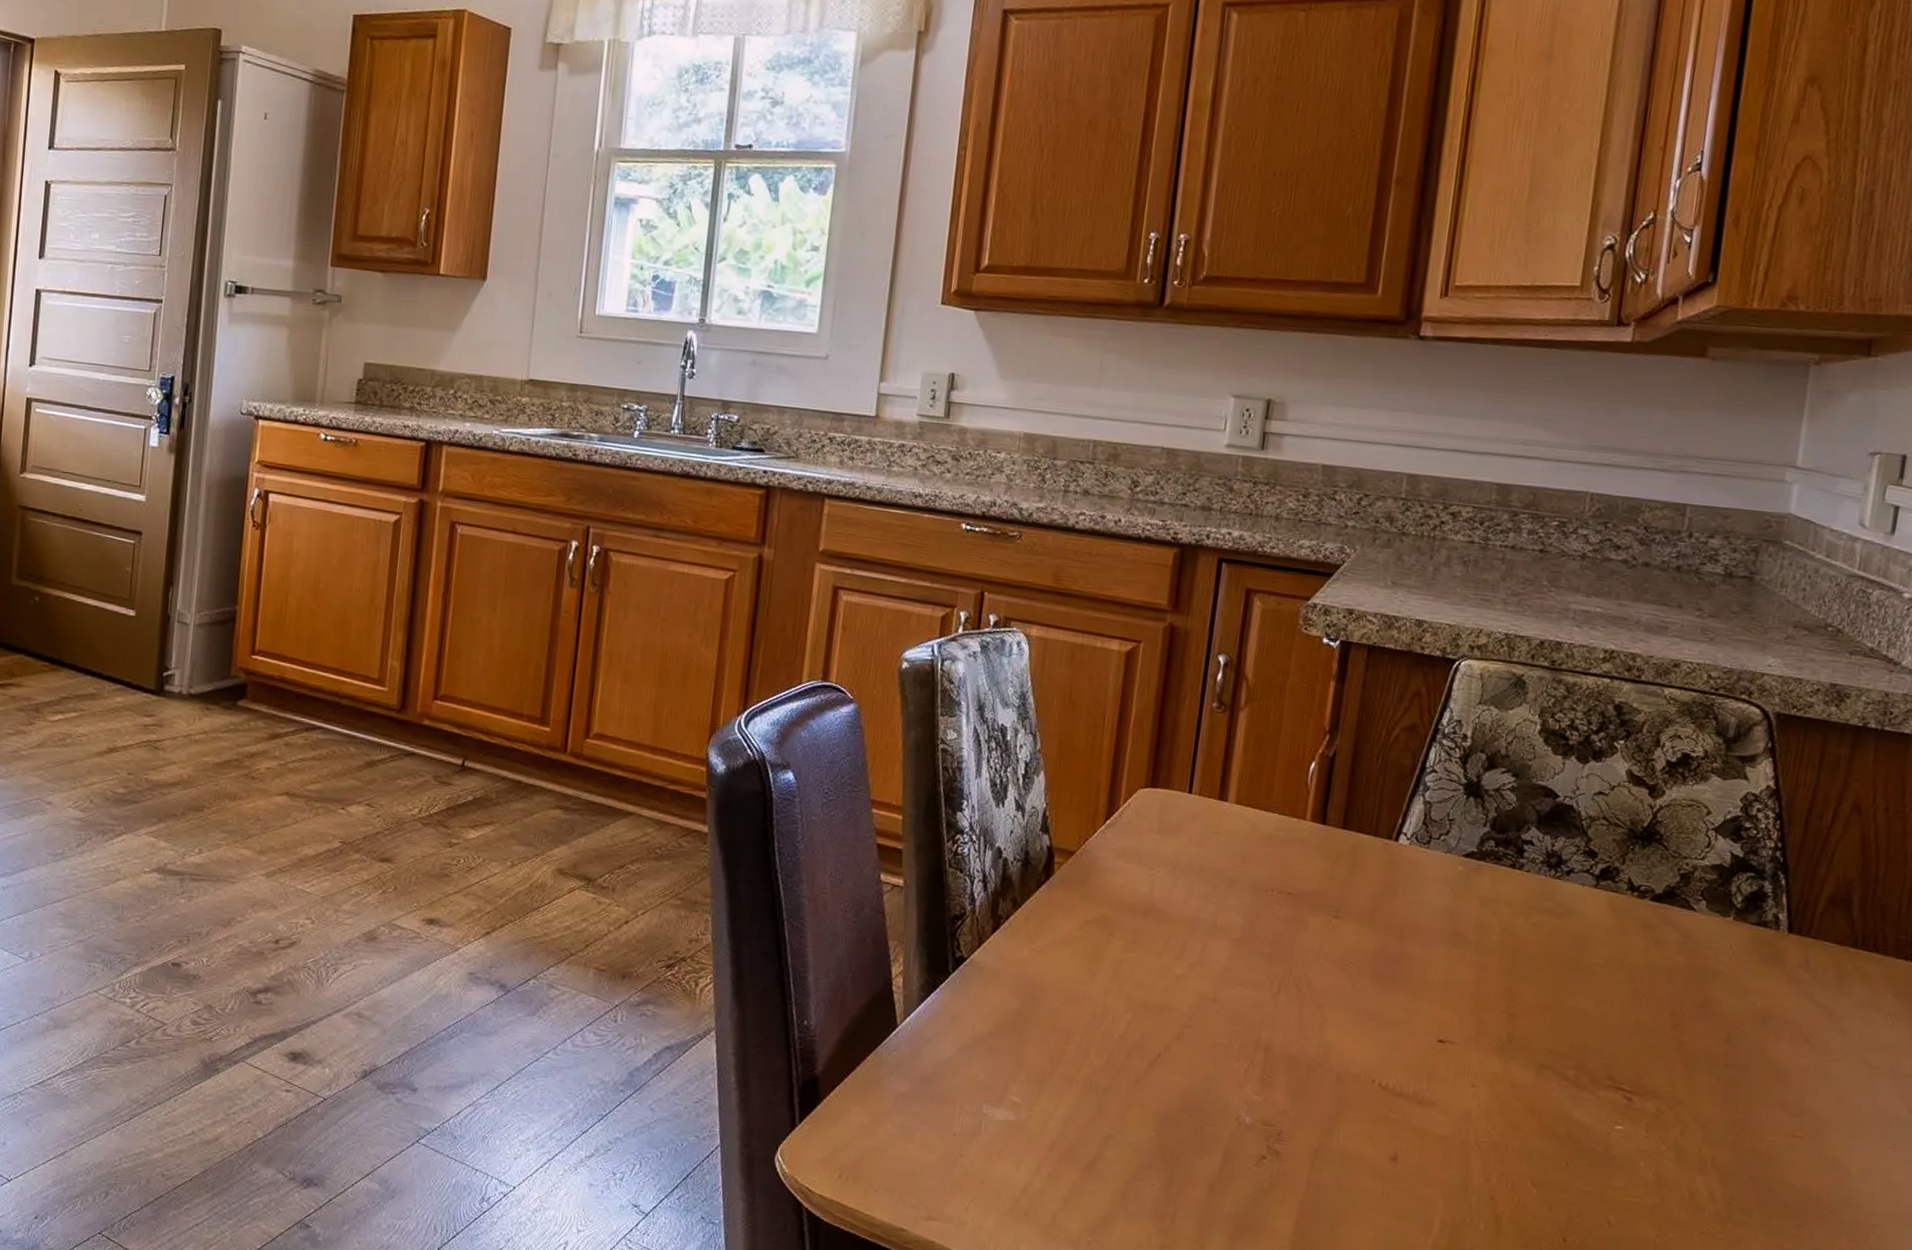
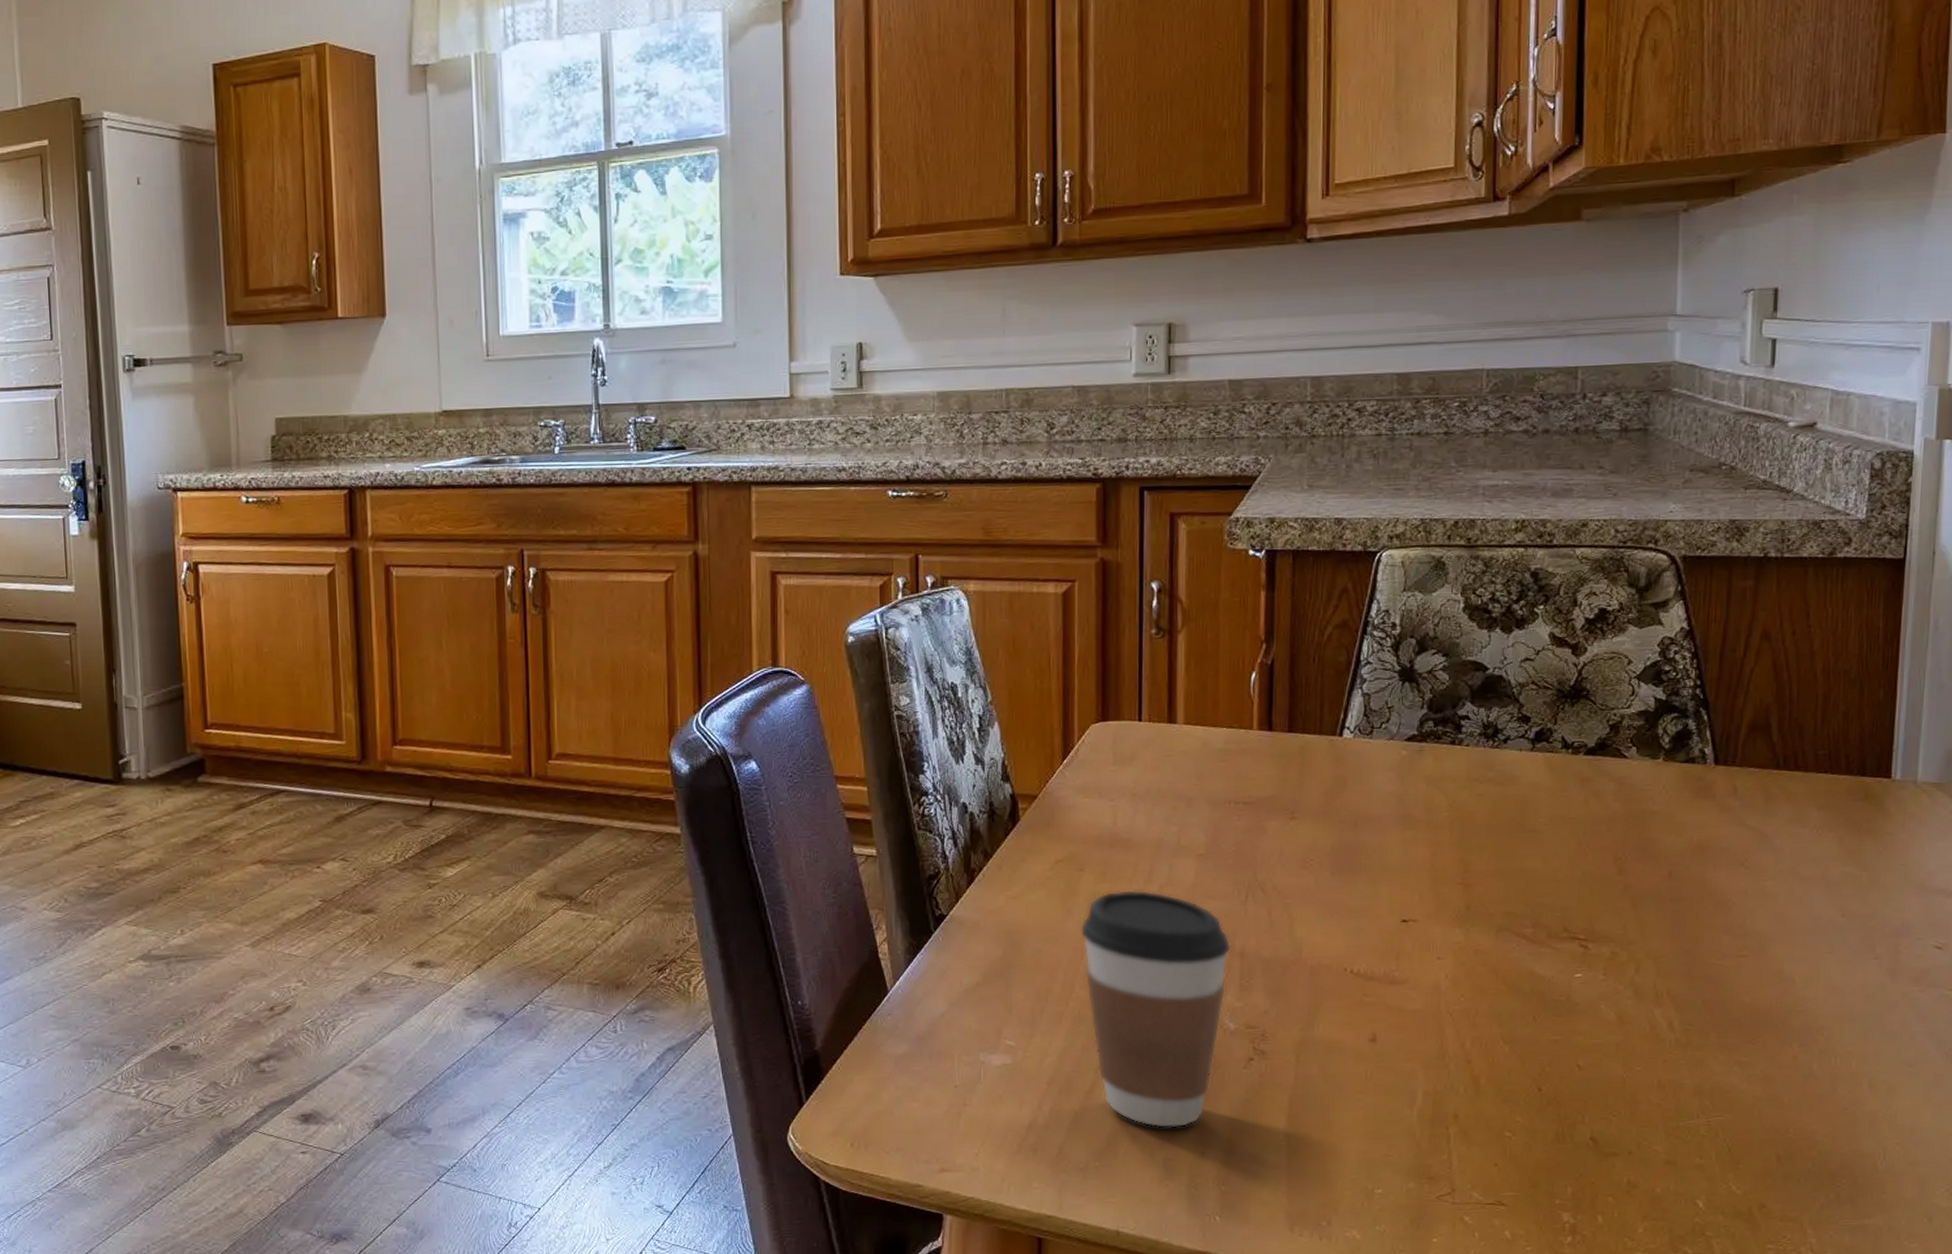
coffee cup: none [1101,961,1257,1217] -> present [1080,890,1231,1129]

